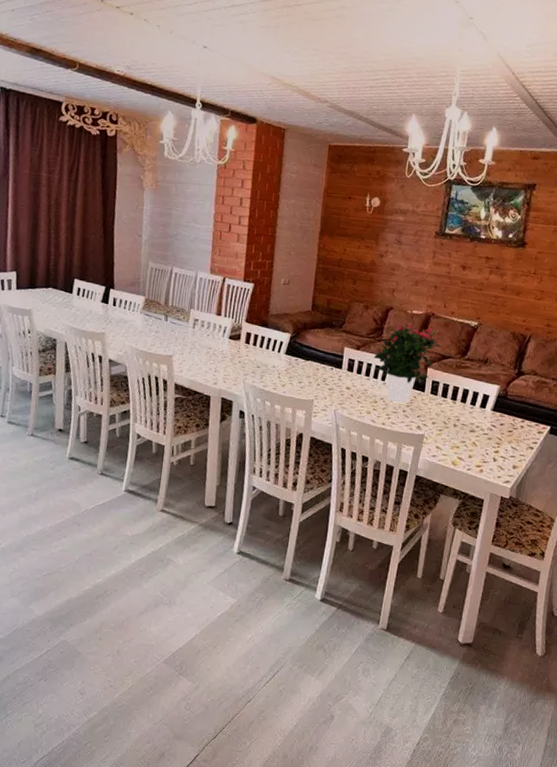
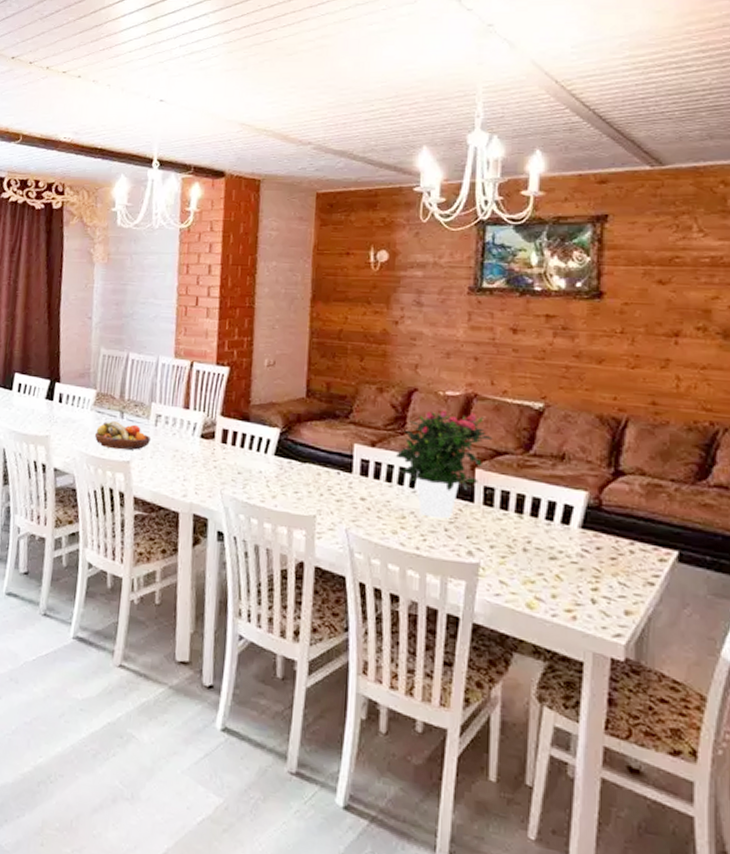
fruit bowl: none [143,323,189,347] -> present [94,421,150,450]

